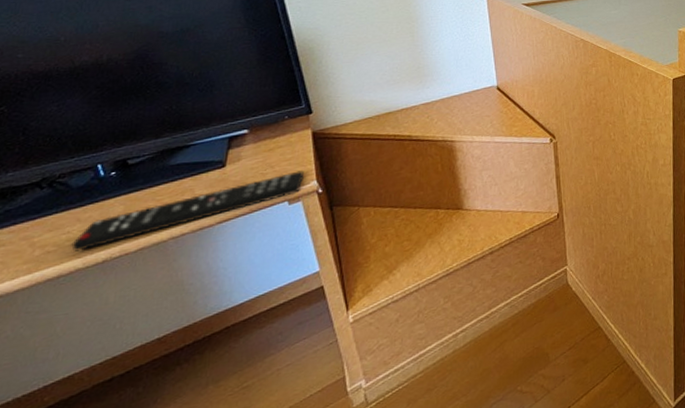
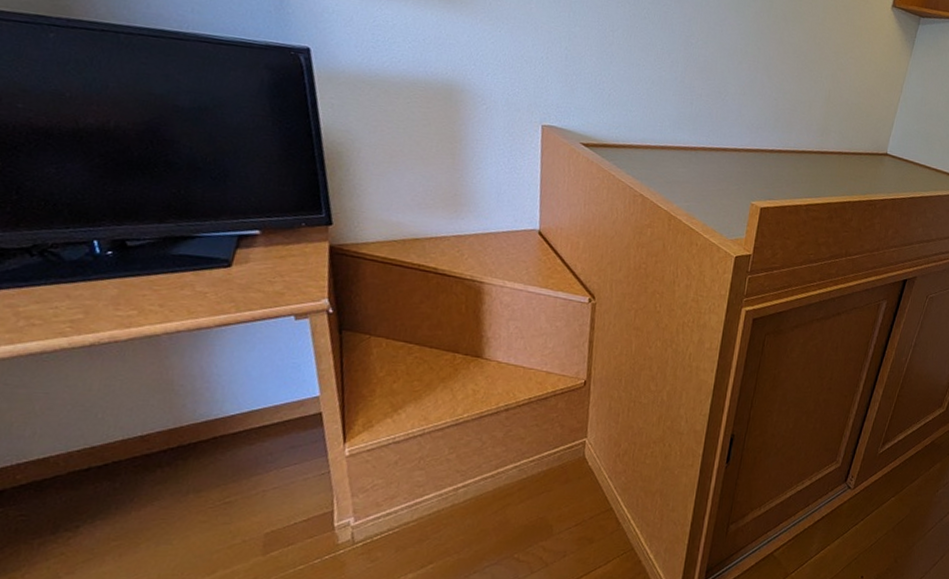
remote control: present [71,170,304,252] -> none [58,285,316,330]

